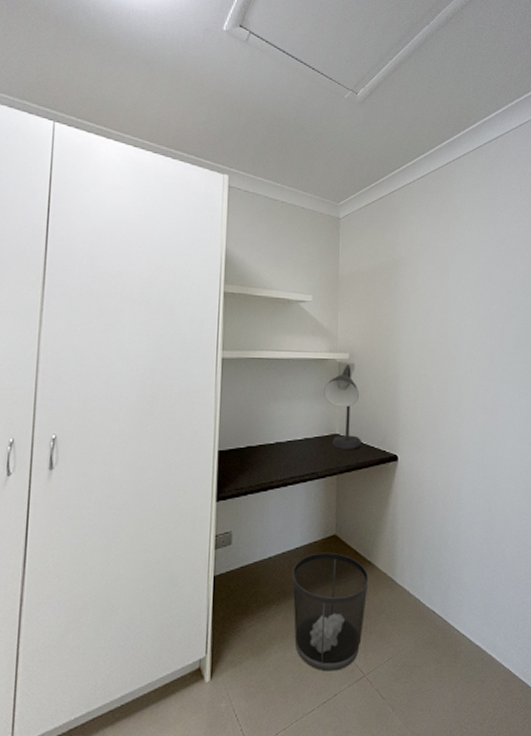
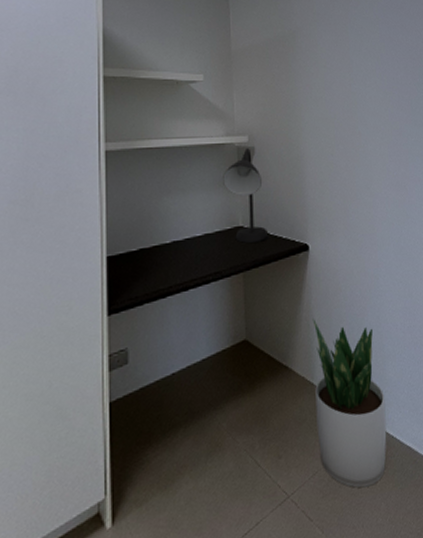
waste bin: present [292,552,369,672] -> none [200,360,286,498]
planter: none [394,522,459,677] -> present [312,319,387,489]

